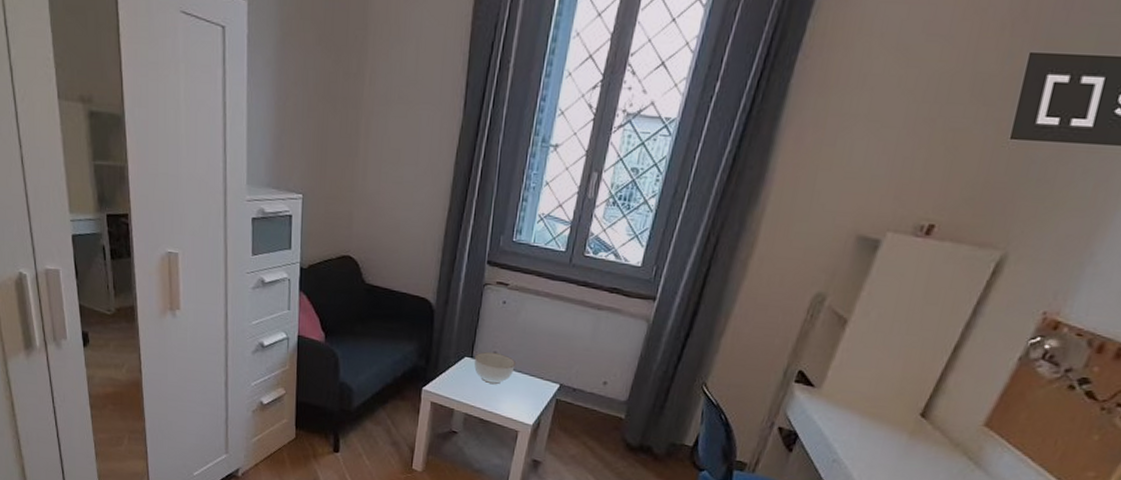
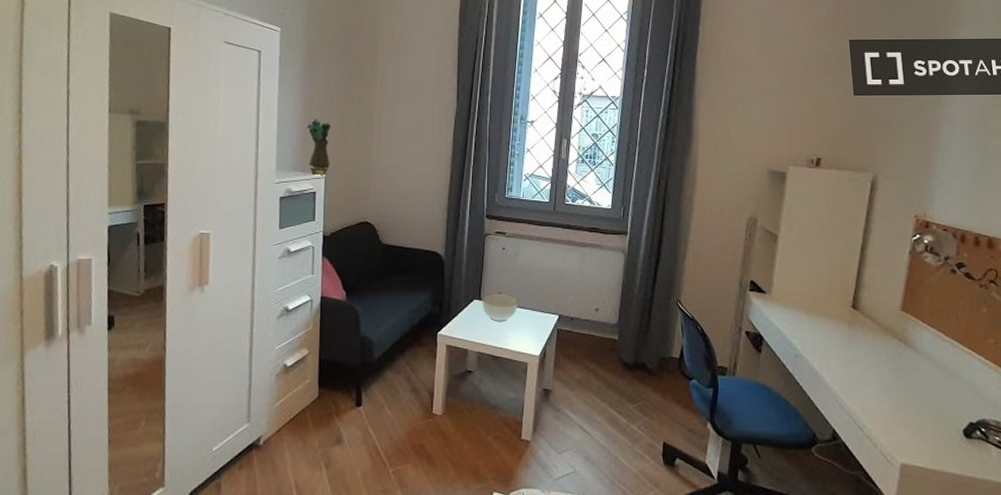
vase: none [282,122,309,196] -> present [307,118,331,176]

